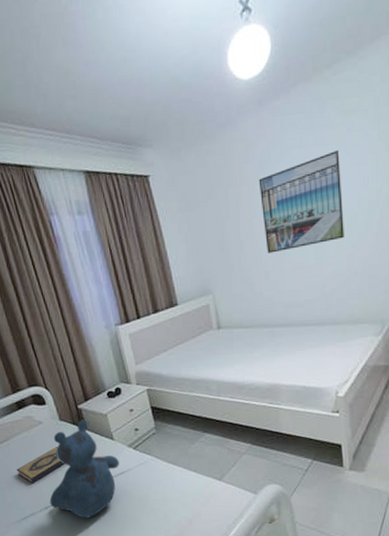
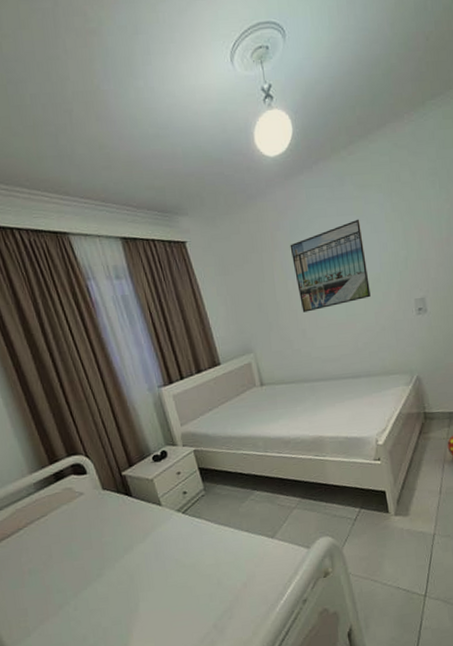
hardback book: present [16,447,65,484] -> none [55,519,109,562]
teddy bear: present [50,420,119,518] -> none [93,486,168,594]

